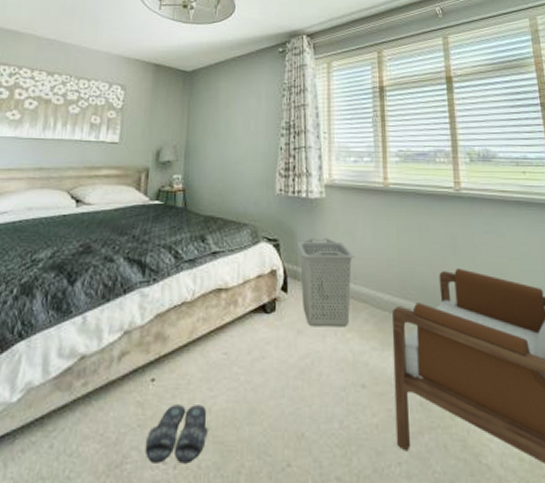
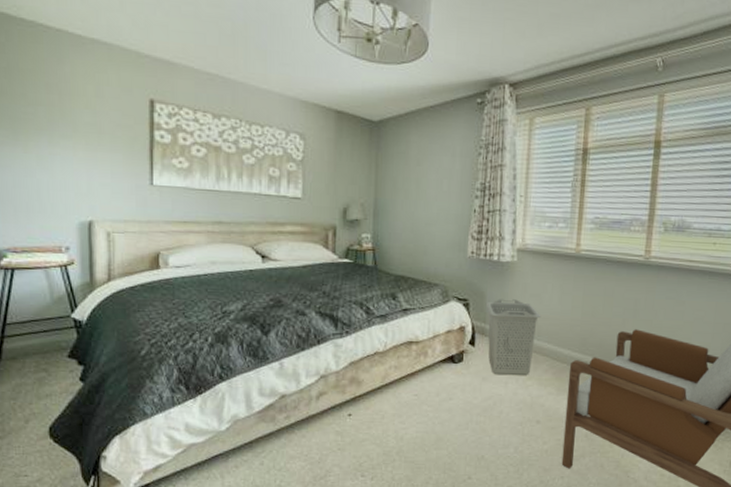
slippers: present [146,405,209,464] -> none [346,434,402,477]

